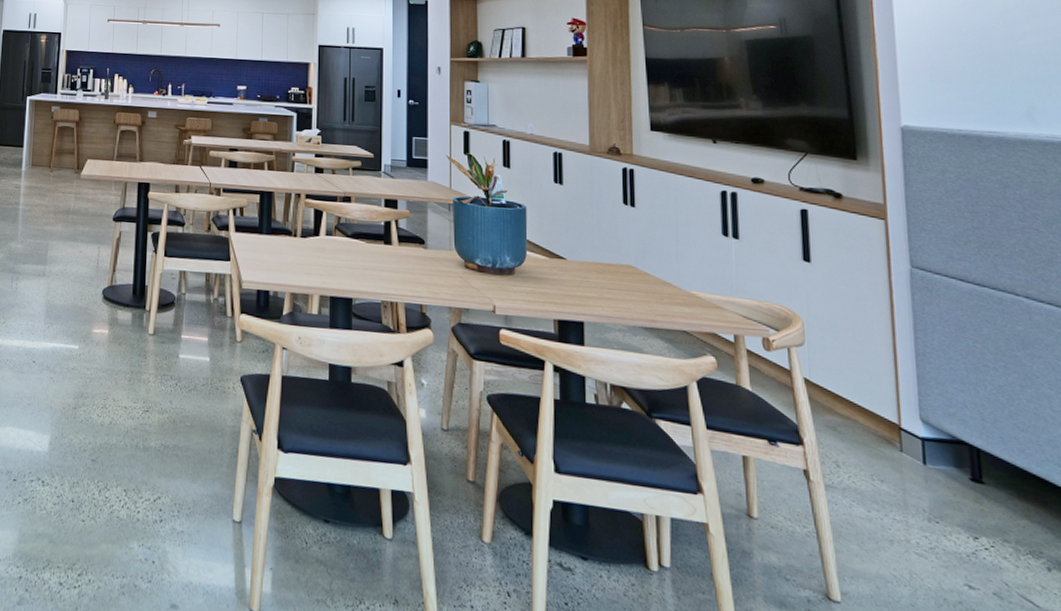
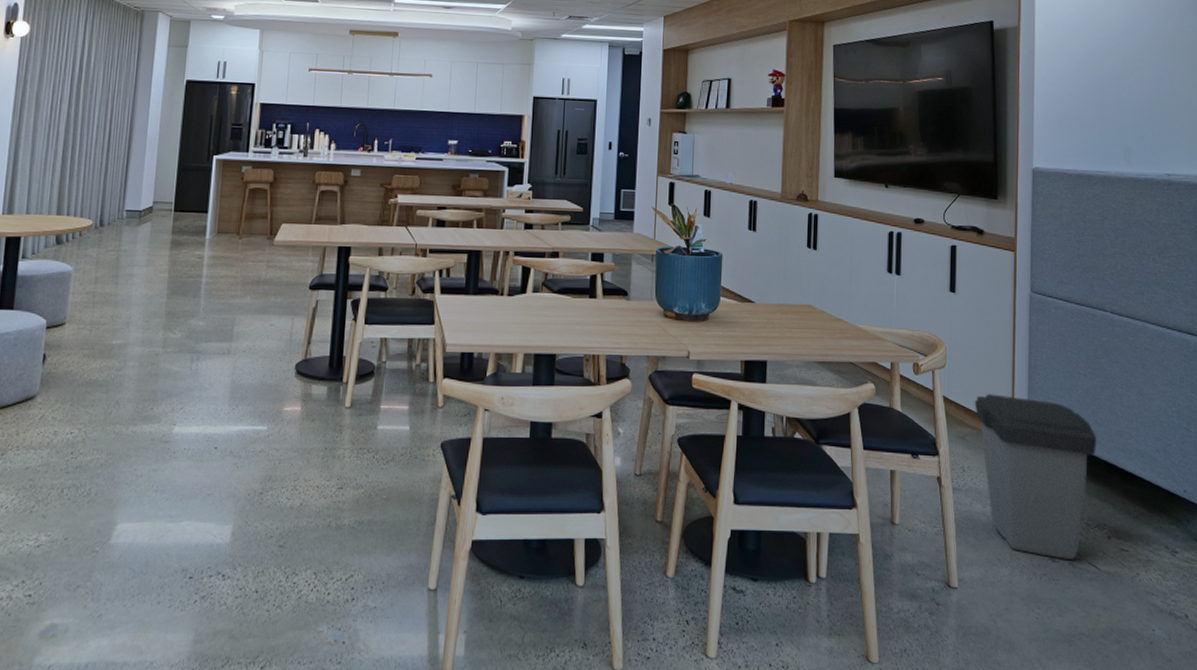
trash can: none [845,380,1020,590] -> present [974,394,1096,559]

